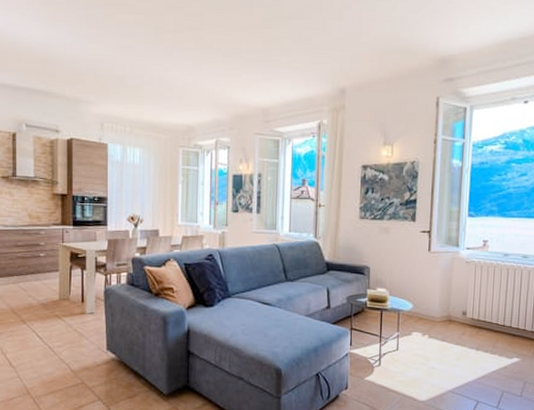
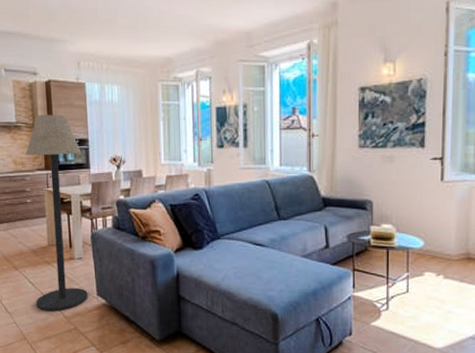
floor lamp: none [42,171,99,366] -> present [25,114,88,311]

